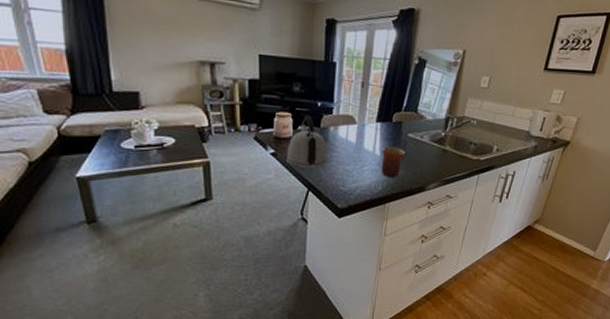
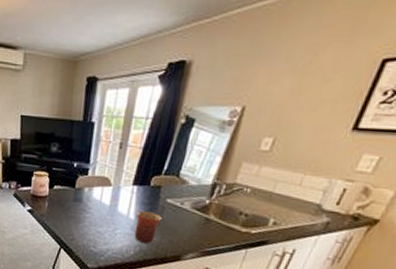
kettle: present [287,115,327,168] -> none [42,175,80,227]

